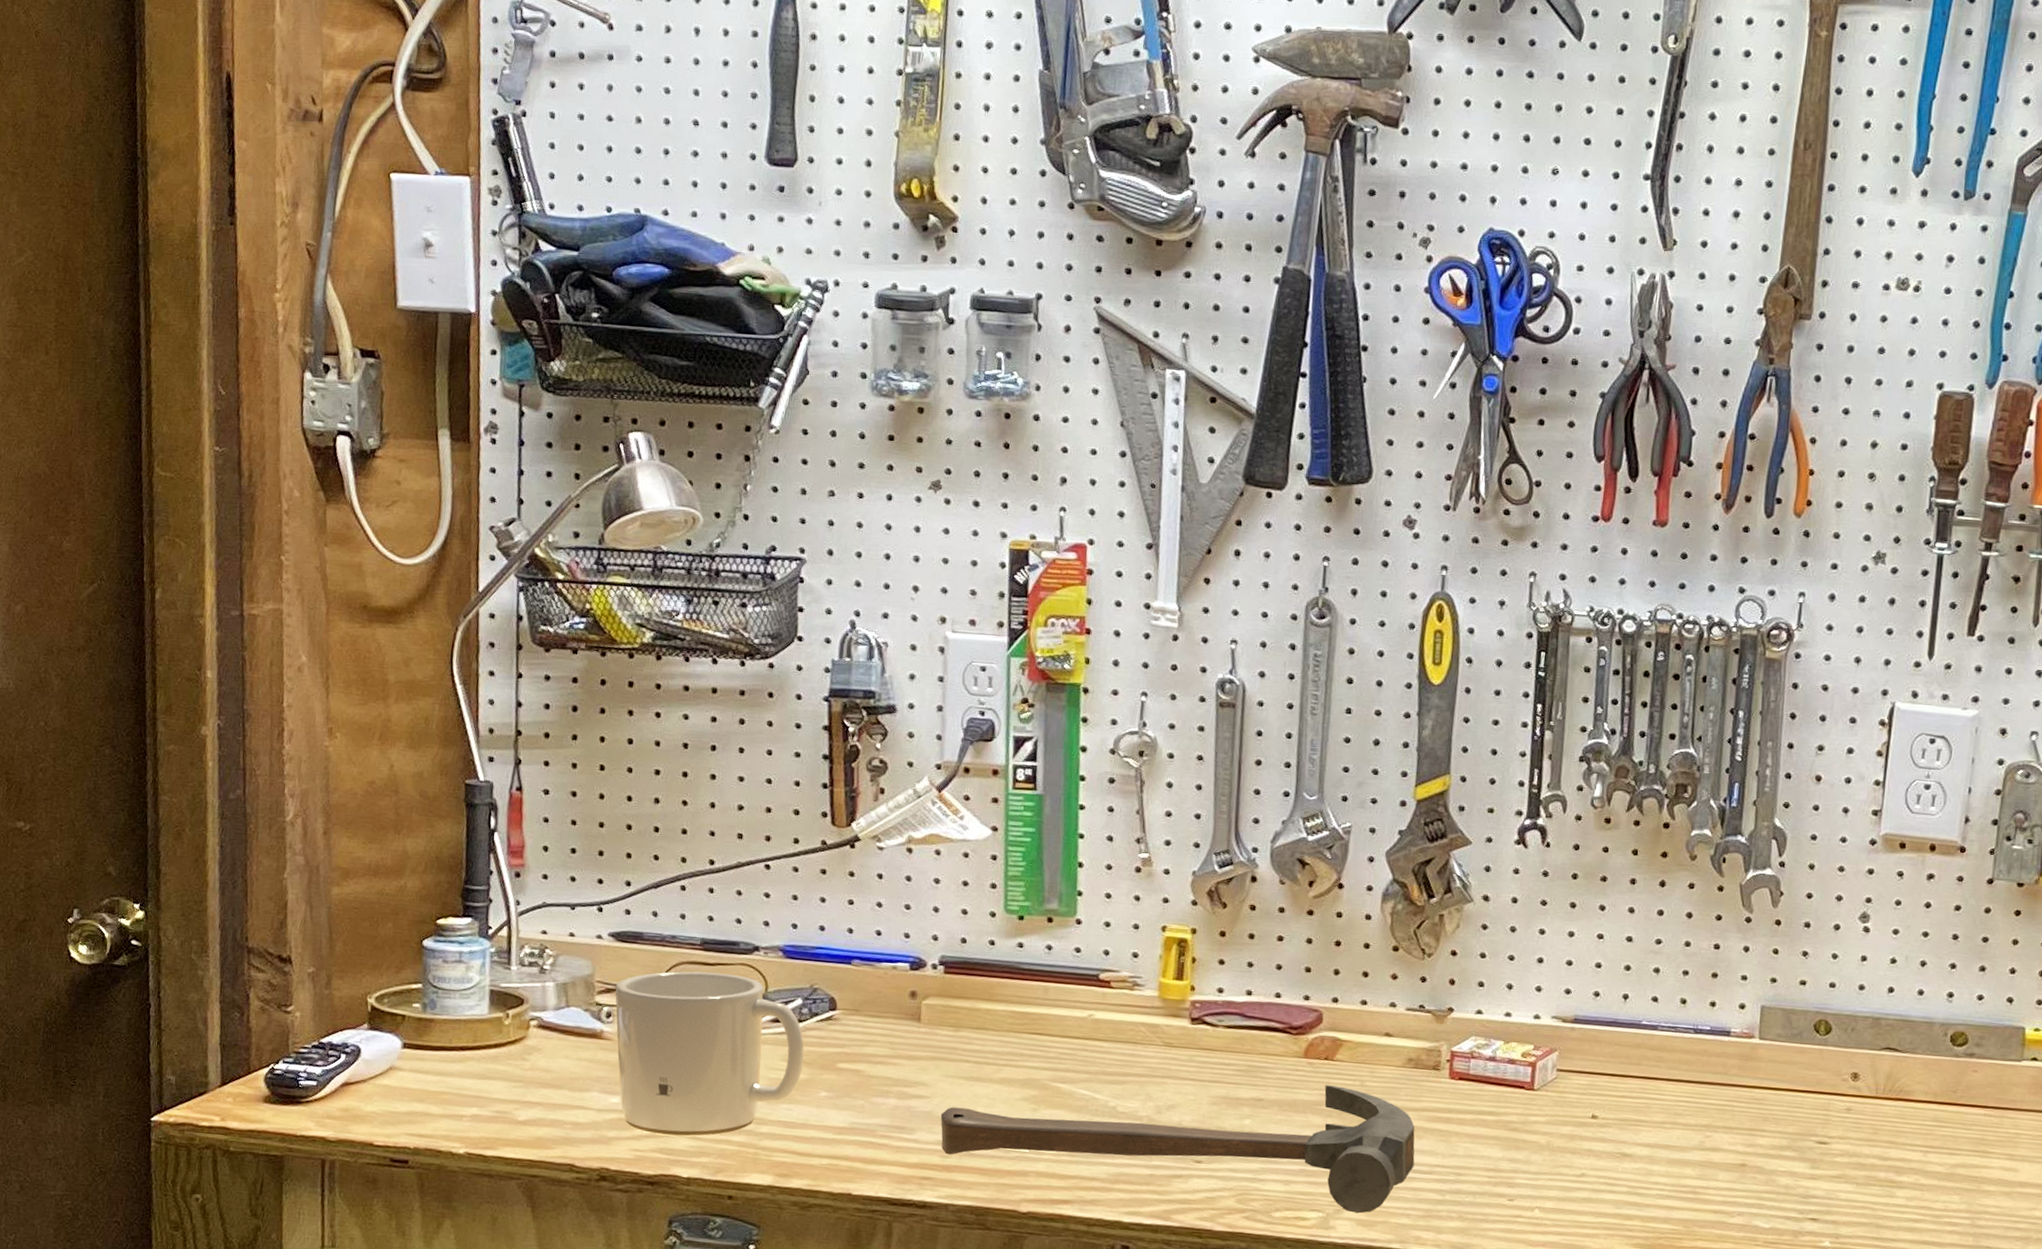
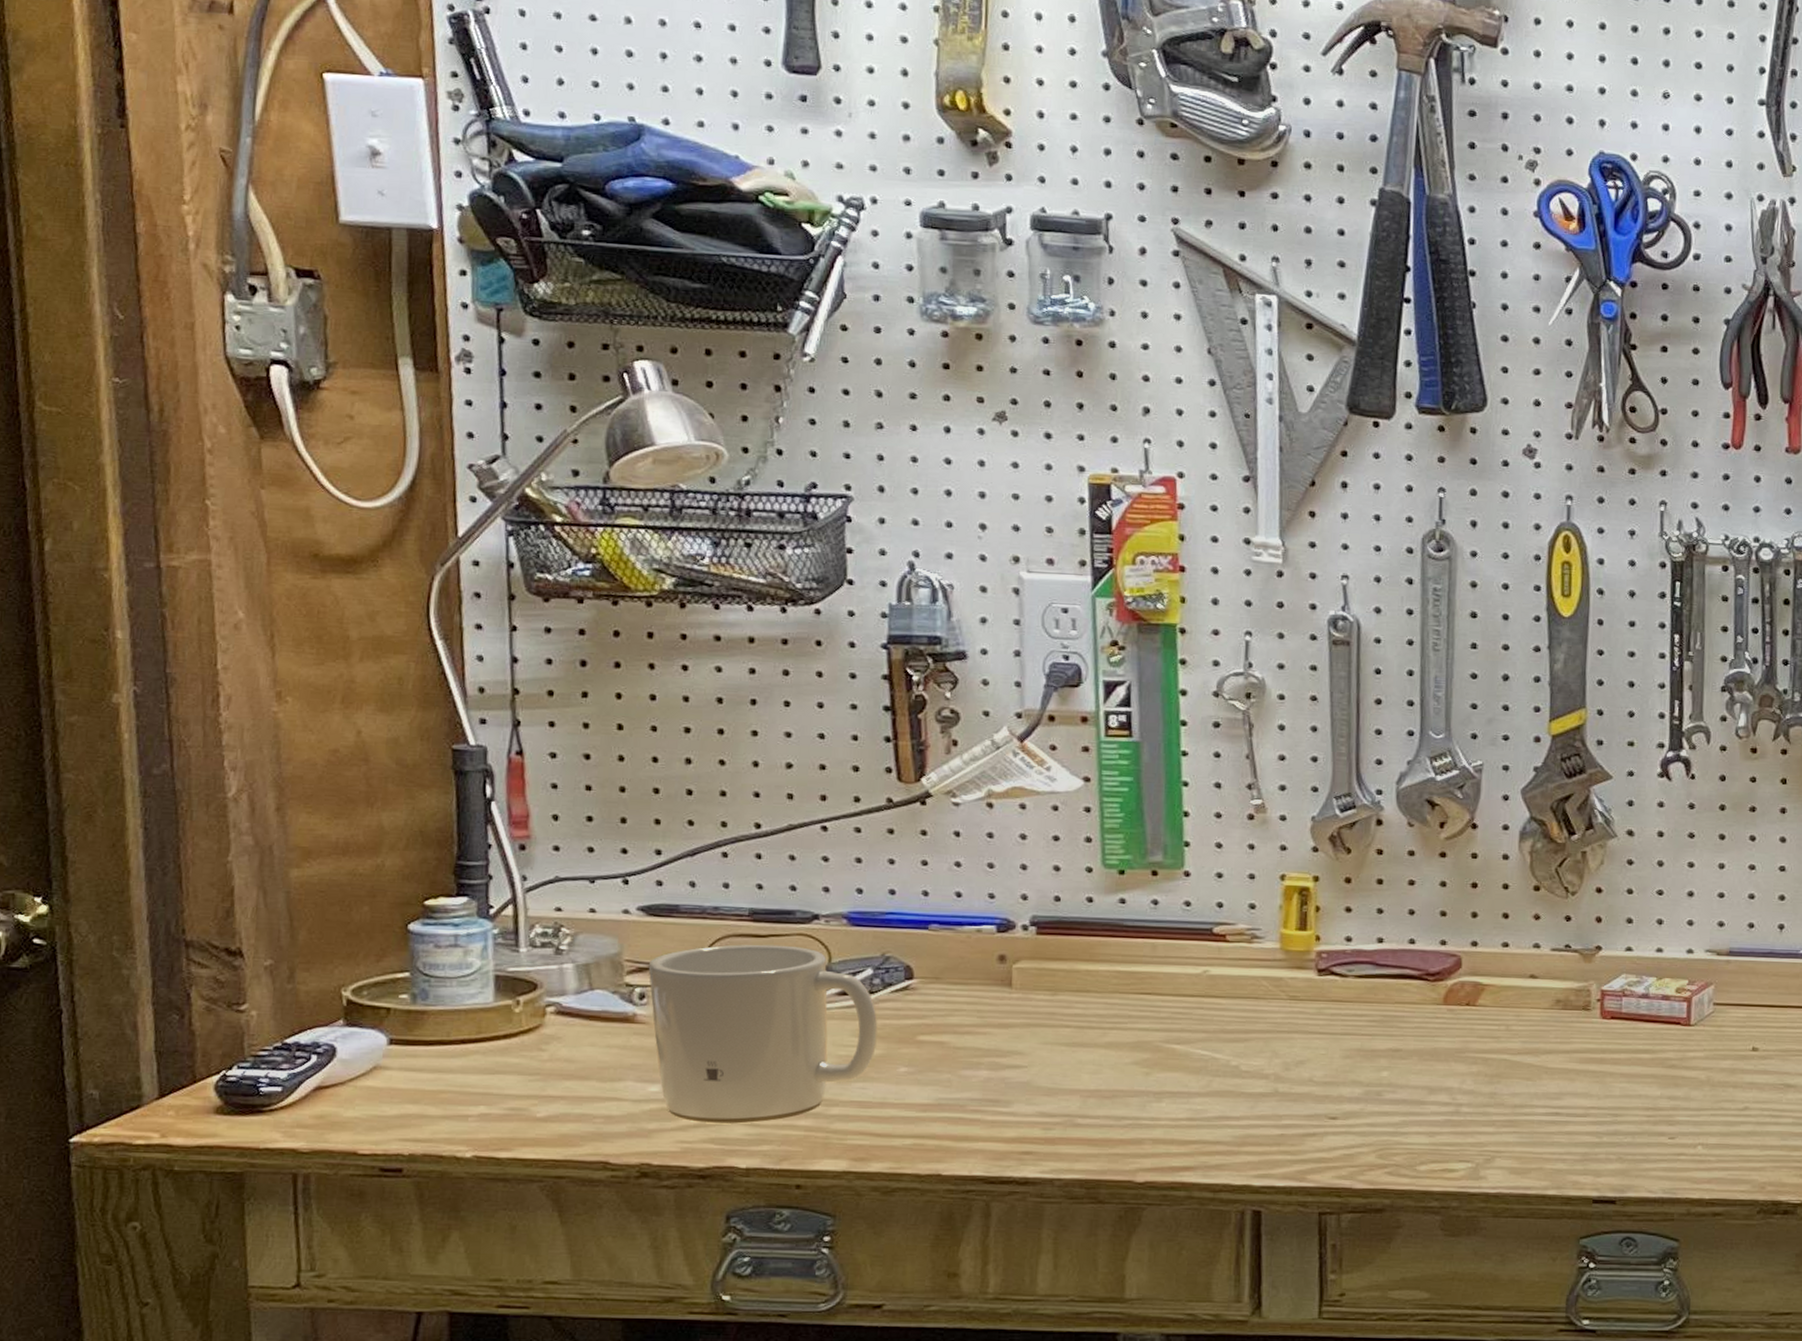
claw hammer: present [940,1085,1415,1214] -> none [1040,1031,1568,1162]

